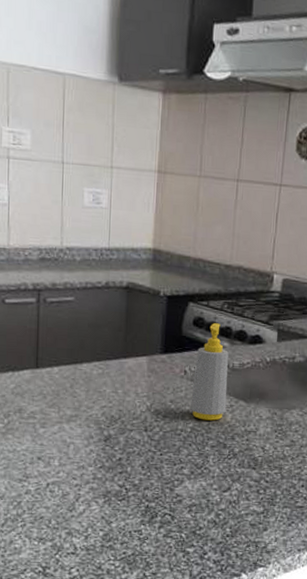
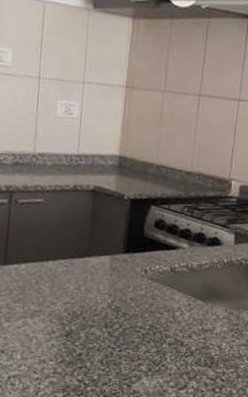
soap bottle: present [190,323,229,421] -> none [150,225,188,319]

